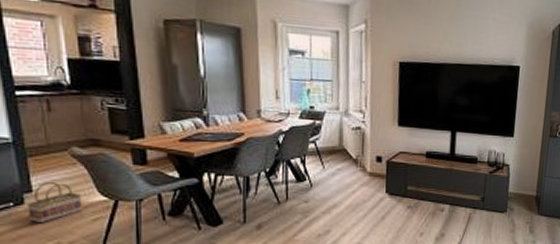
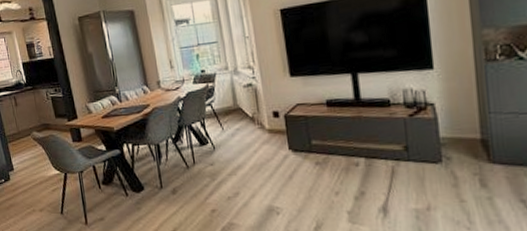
basket: present [26,181,83,224] -> none [11,160,45,195]

